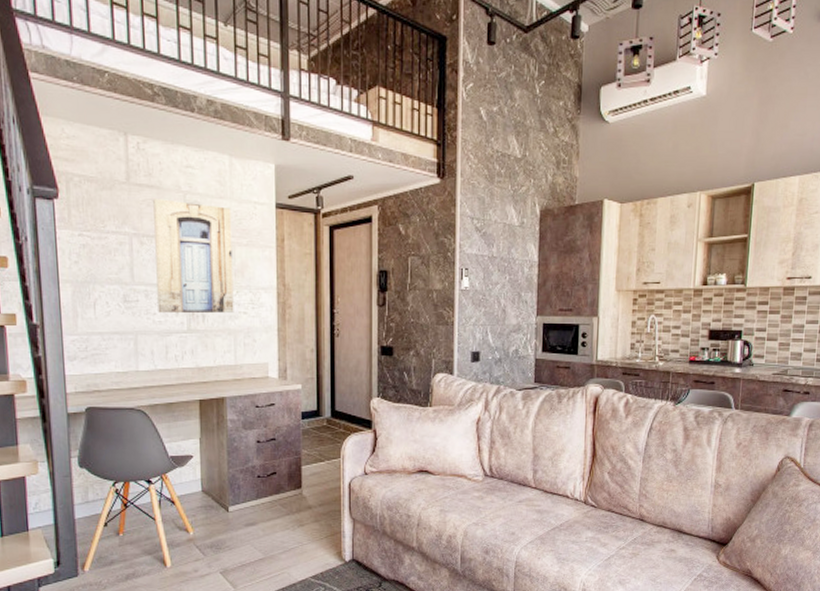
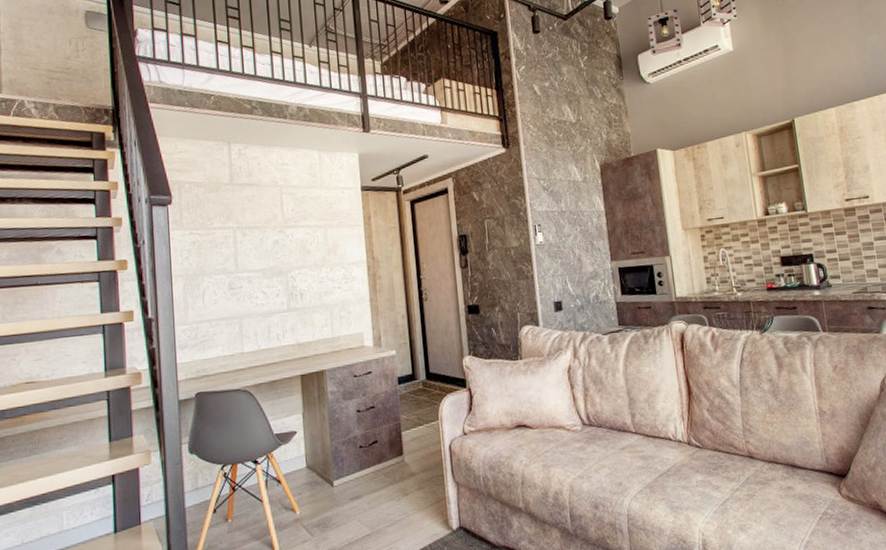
wall art: present [153,199,234,314] -> none [254,194,329,297]

